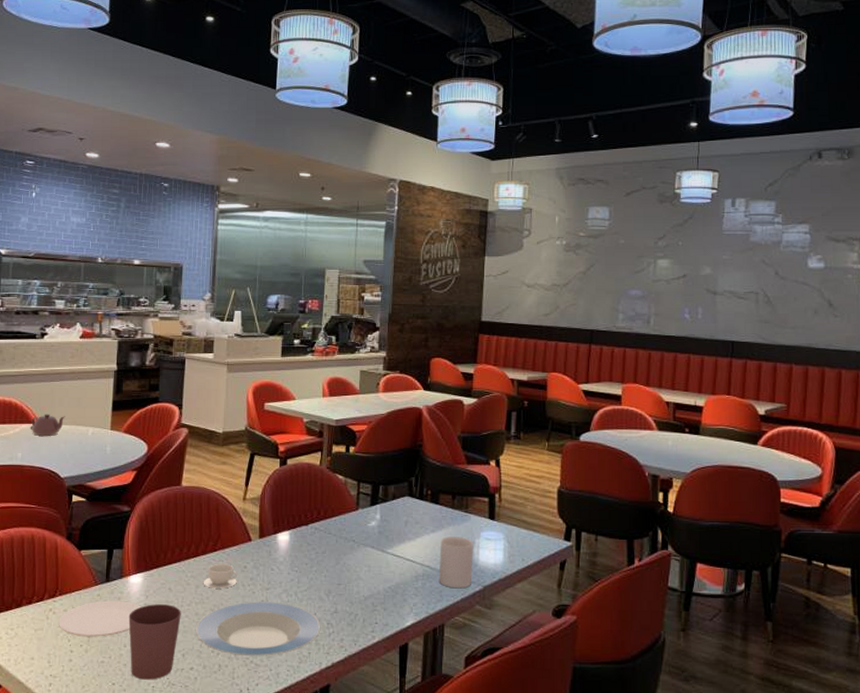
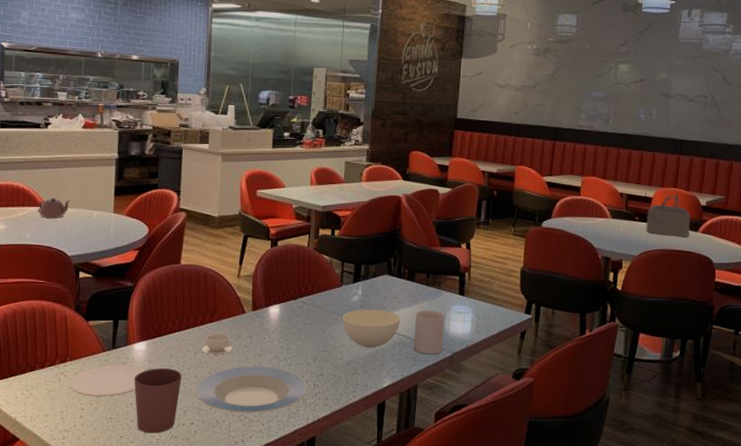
soup bowl: none [359,535,424,581] -> present [342,309,400,348]
handbag: none [697,398,749,452] -> present [646,190,691,238]

